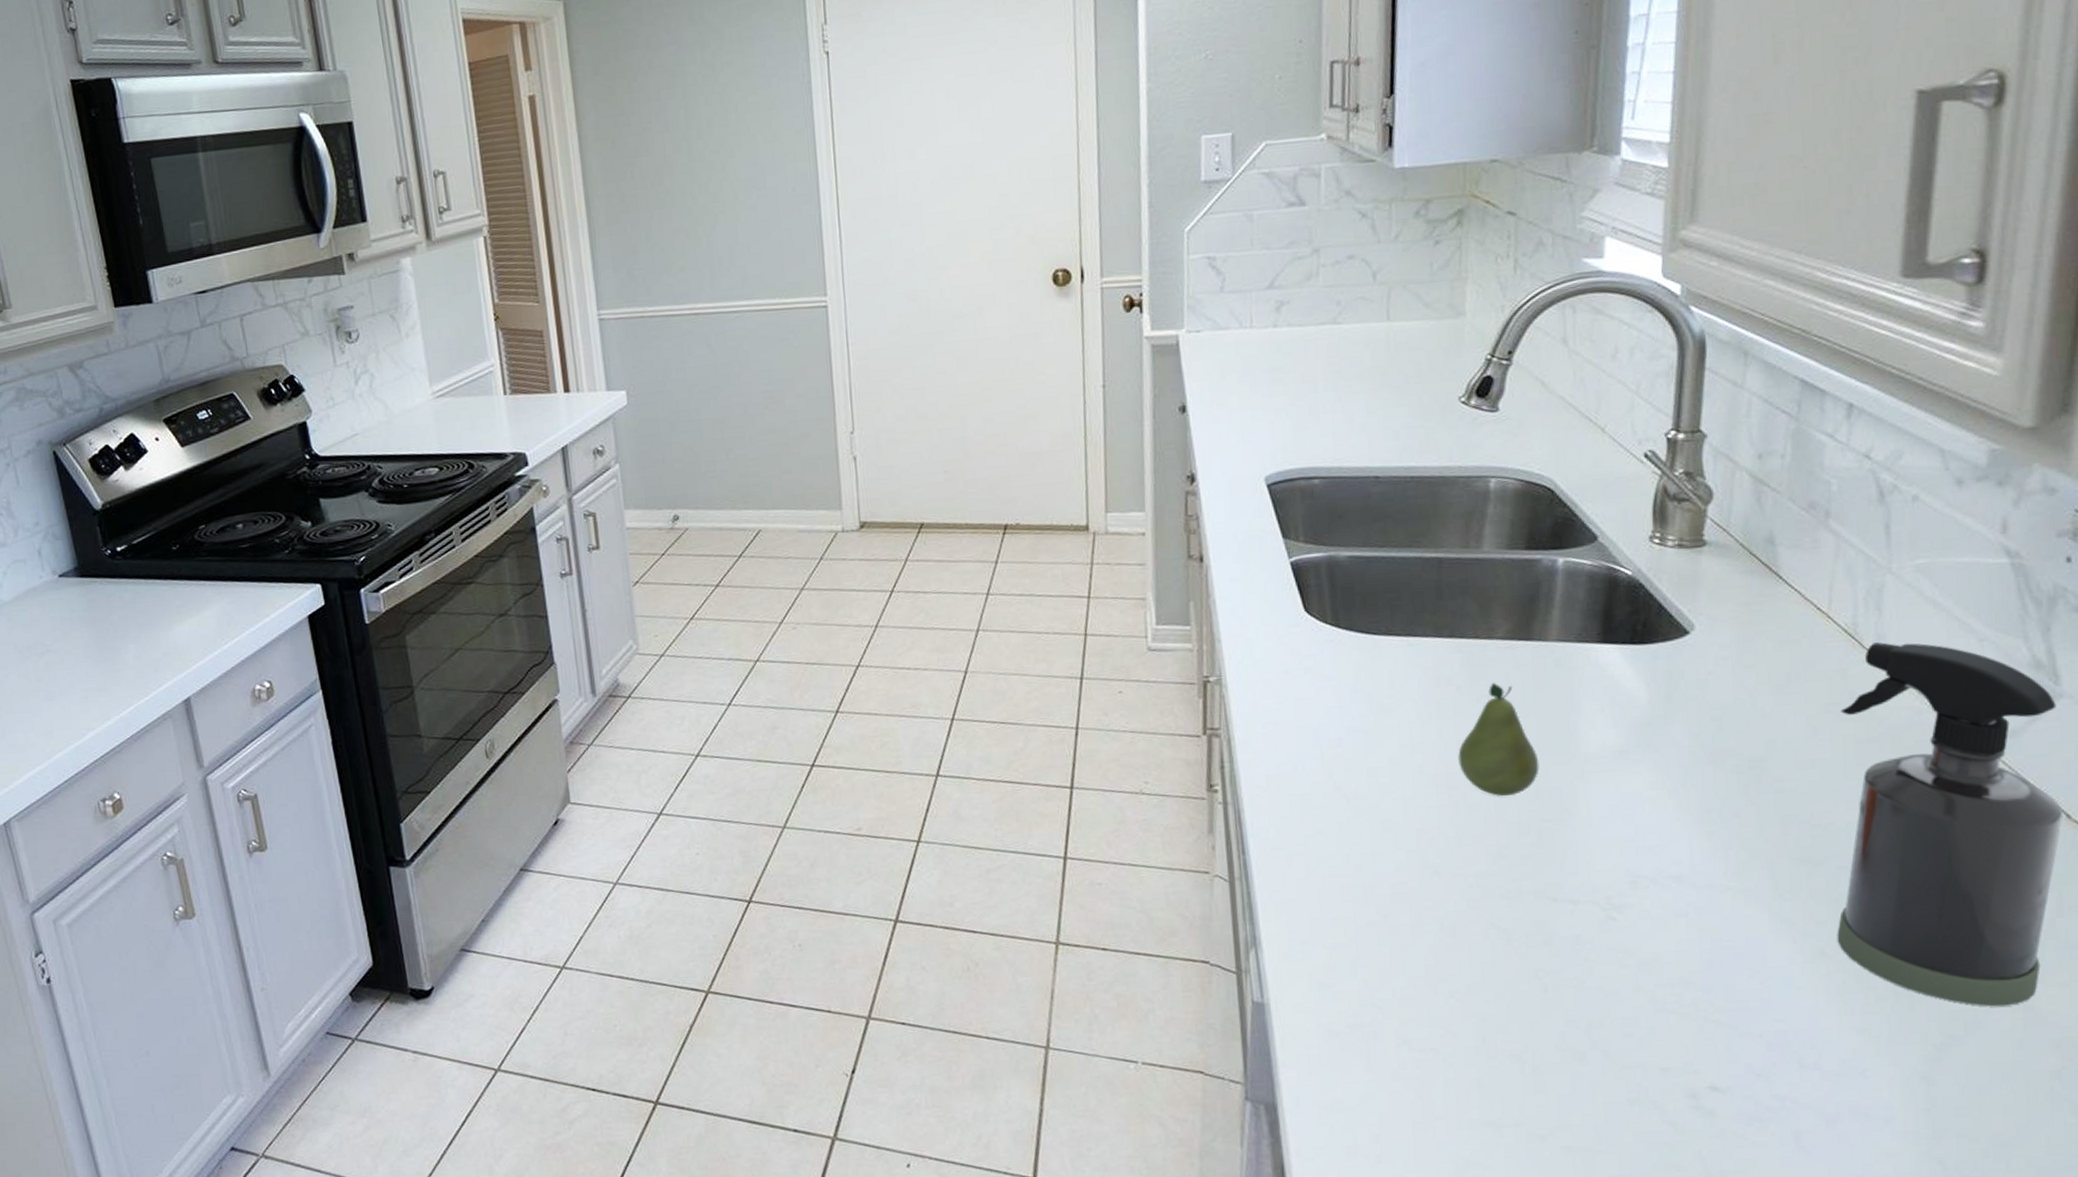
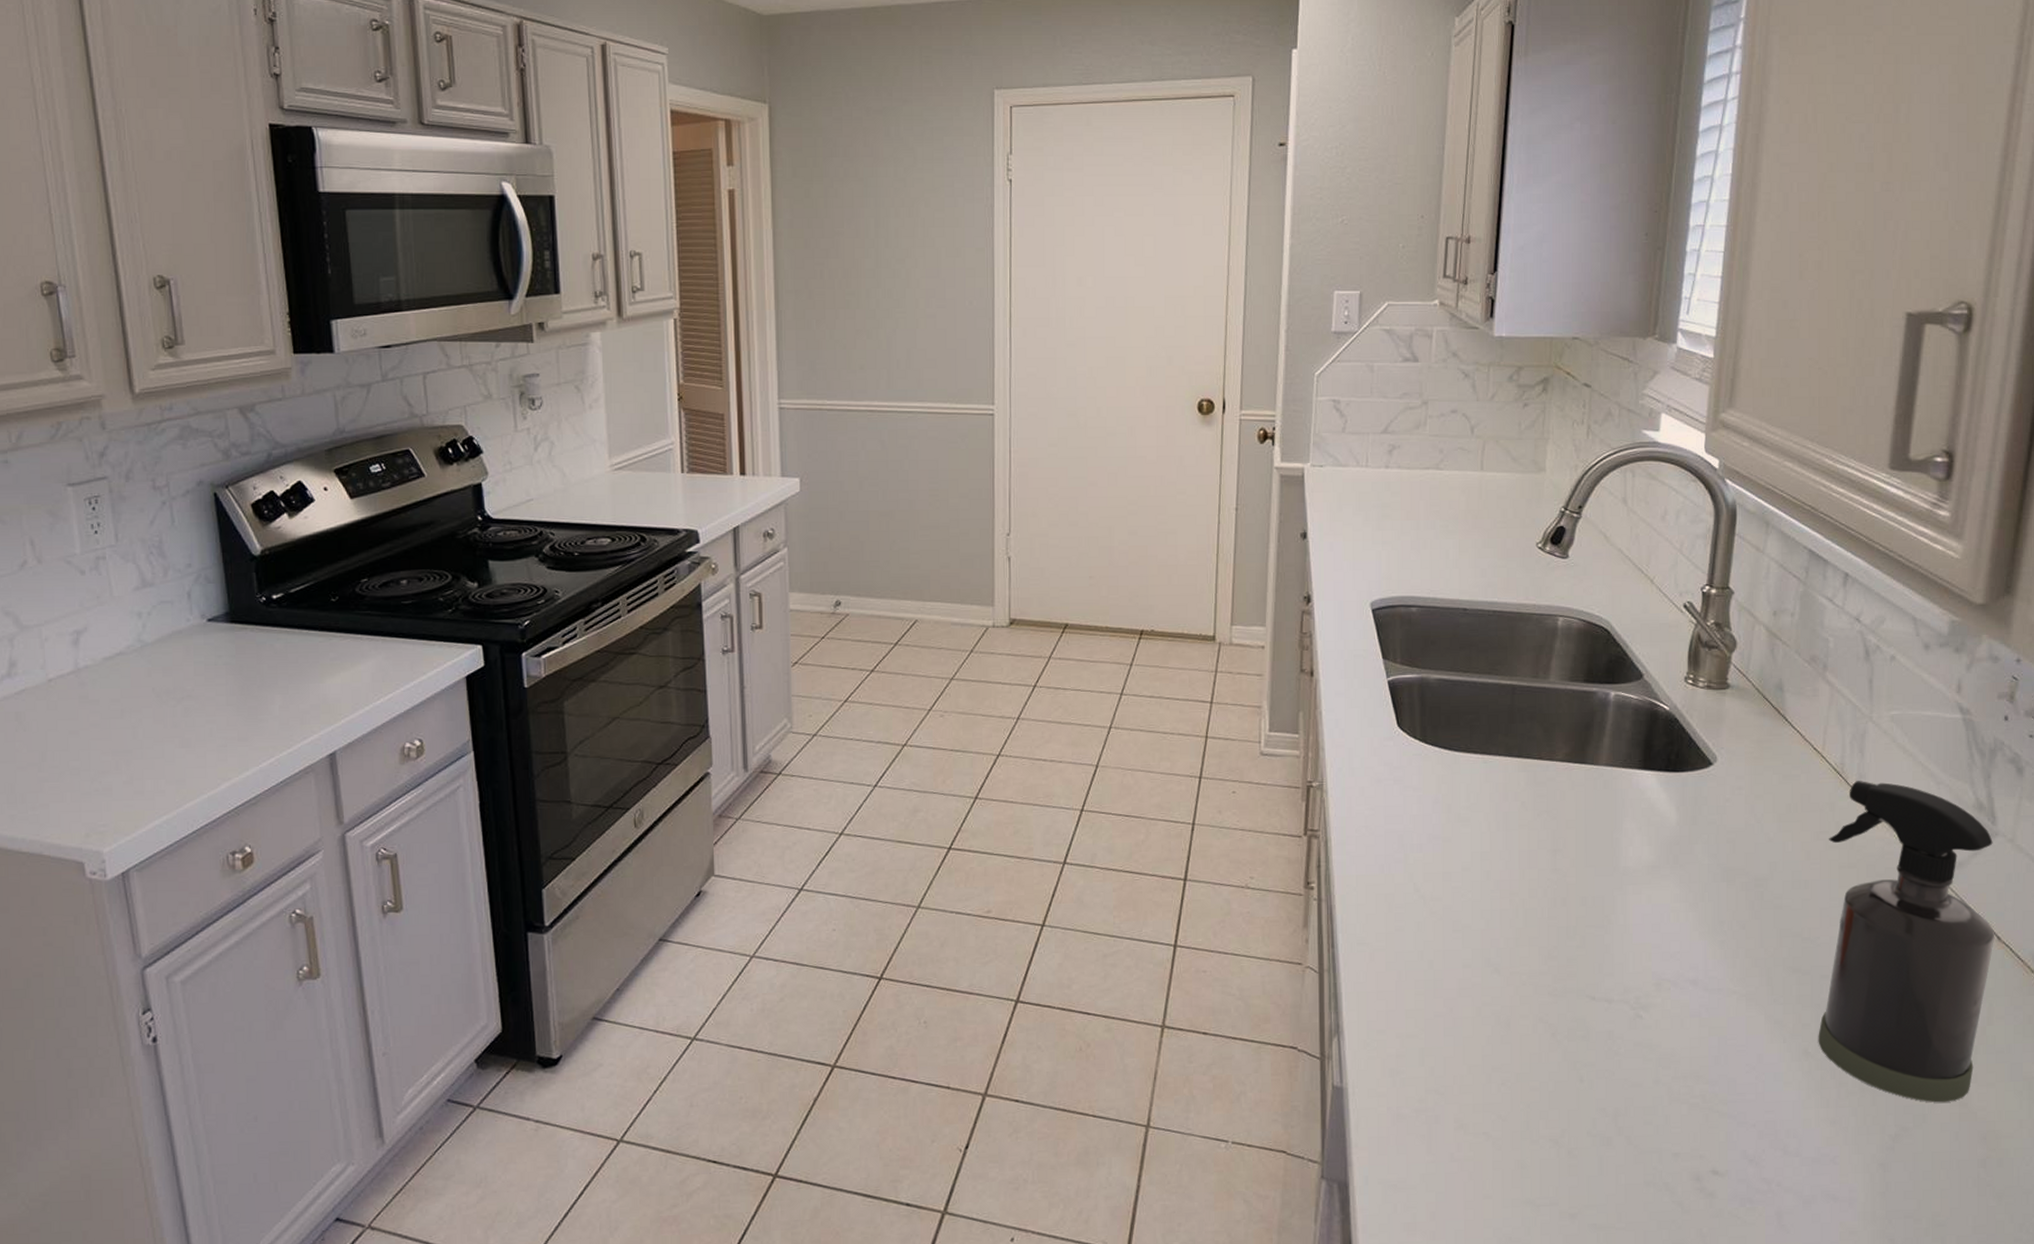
fruit: present [1458,682,1539,796] -> none [1520,799,1586,902]

